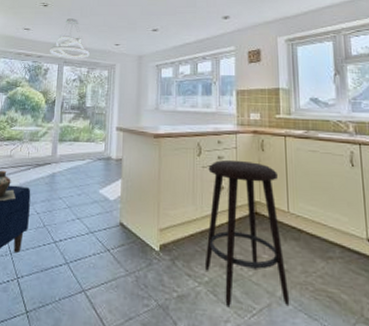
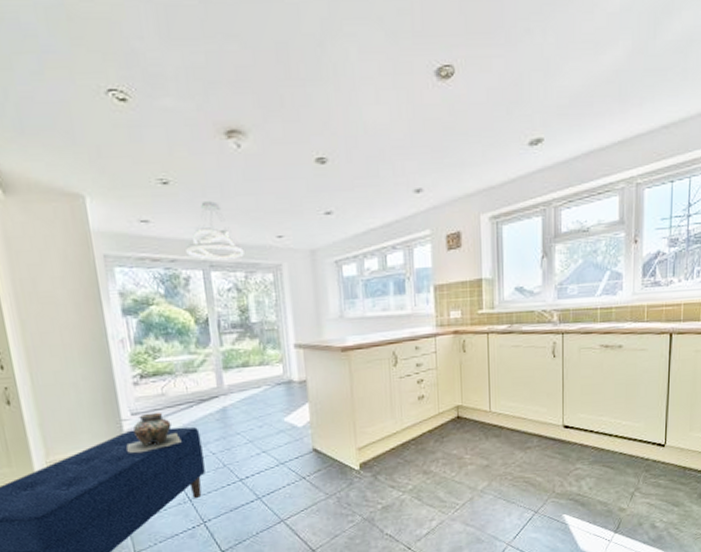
stool: present [204,159,290,308] -> none [406,365,490,508]

